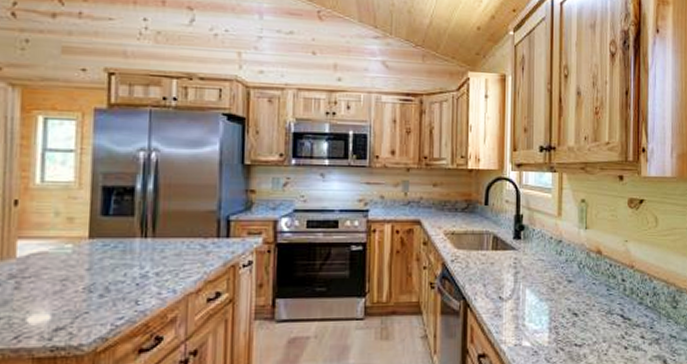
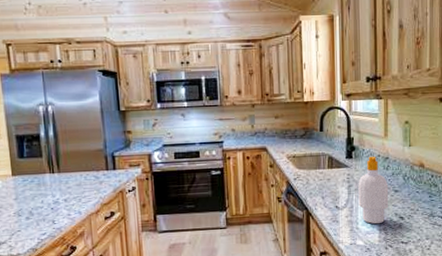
soap bottle: none [526,238,561,321] -> present [358,156,389,225]

